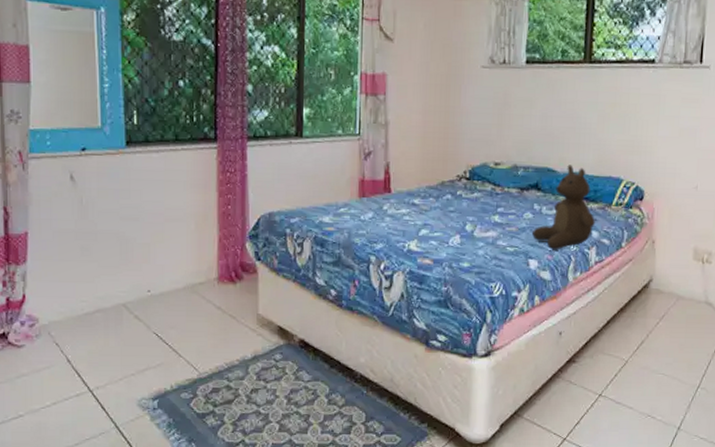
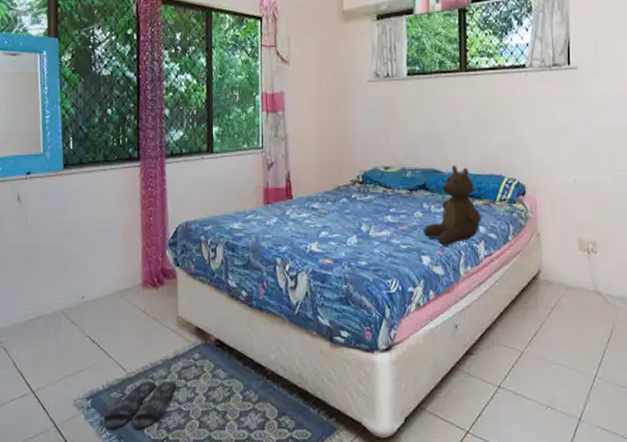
slippers: none [172,381,254,433] -> present [104,381,176,430]

